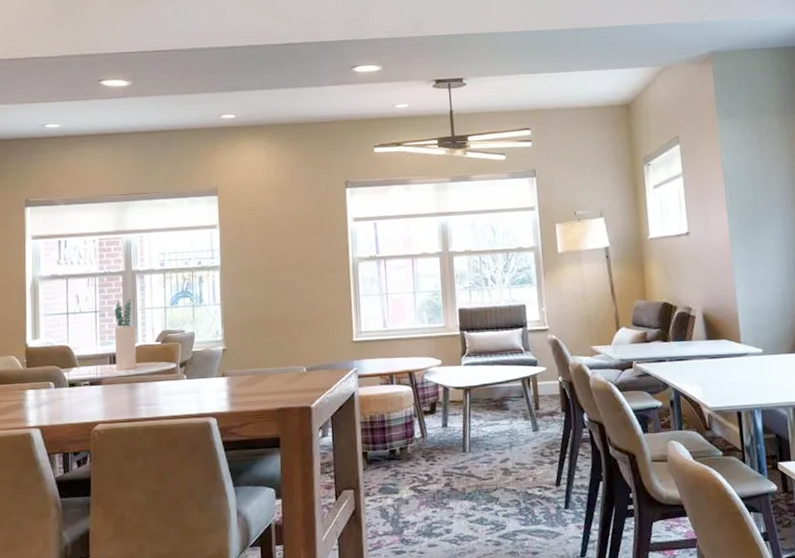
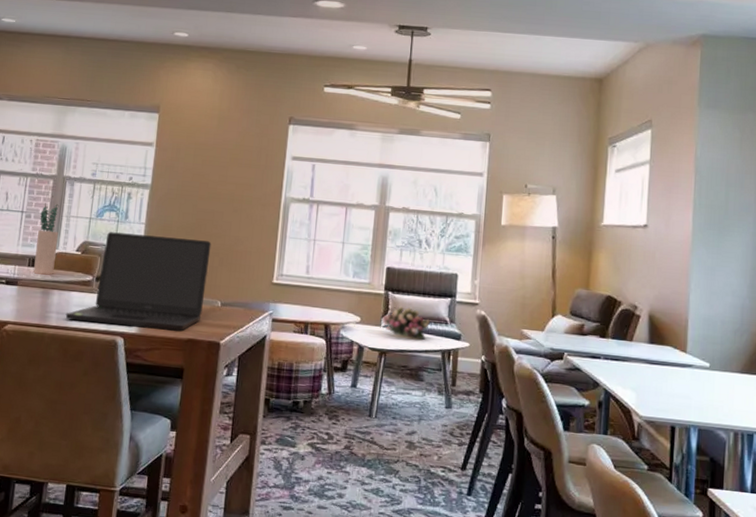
laptop: none [155,311,289,410] -> present [65,232,212,331]
flower arrangement: none [461,342,507,372] -> present [382,305,430,340]

